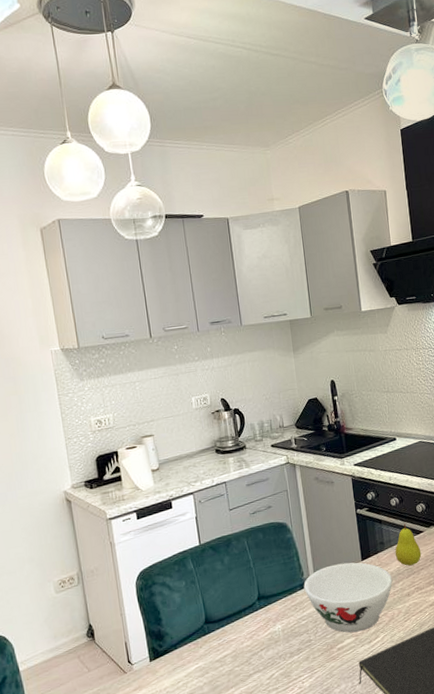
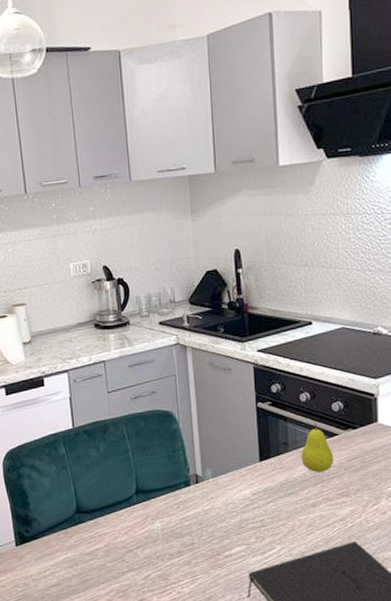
bowl: present [303,562,393,633] -> none [189,462,296,541]

